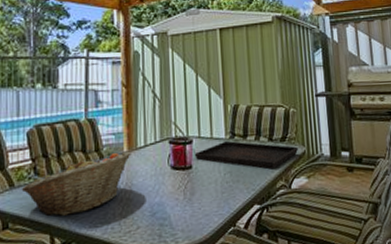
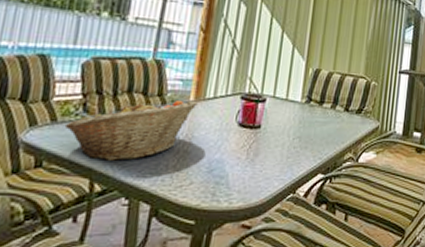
serving tray: present [194,140,298,169] -> none [265,104,372,140]

